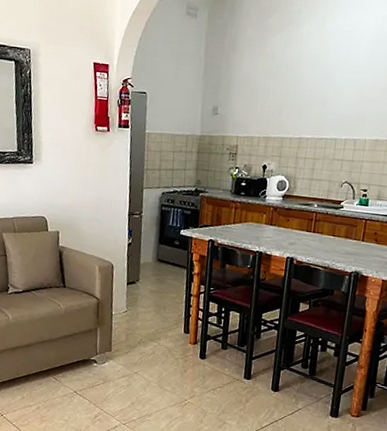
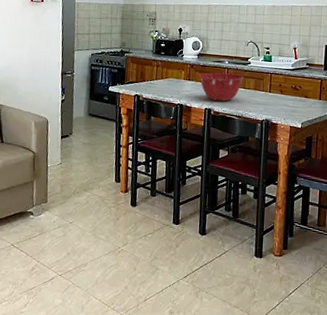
mixing bowl: none [283,217,334,250] -> present [199,73,244,102]

